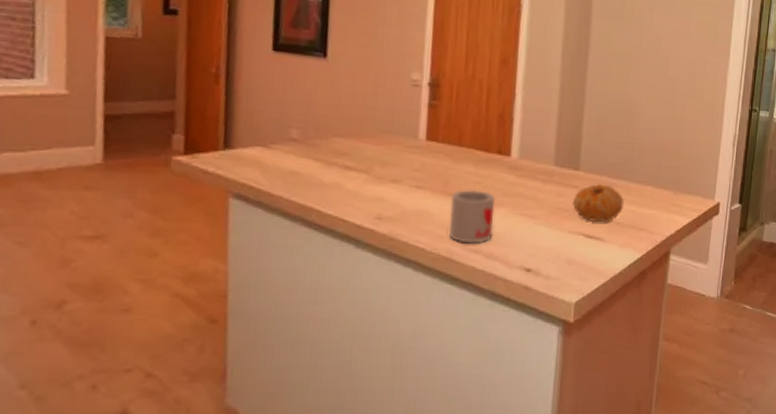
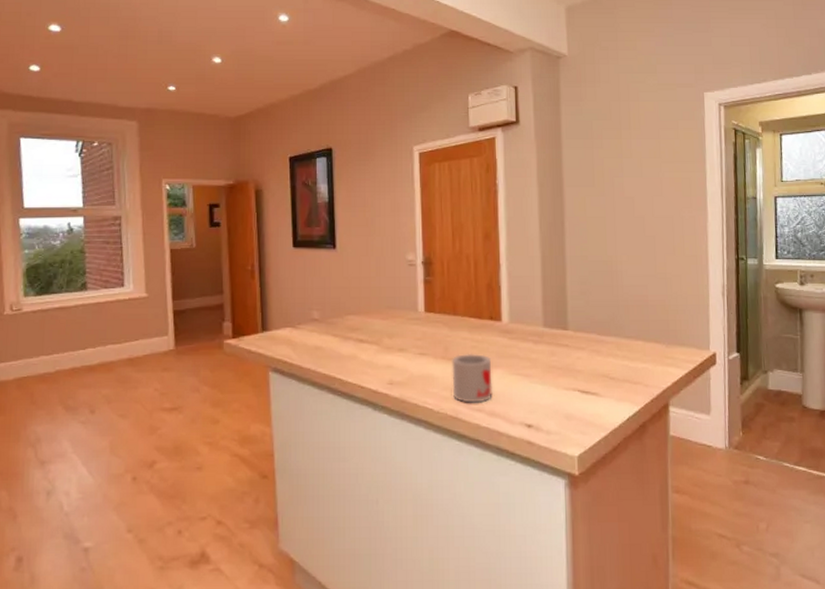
fruit: present [572,184,624,223] -> none [564,342,615,379]

